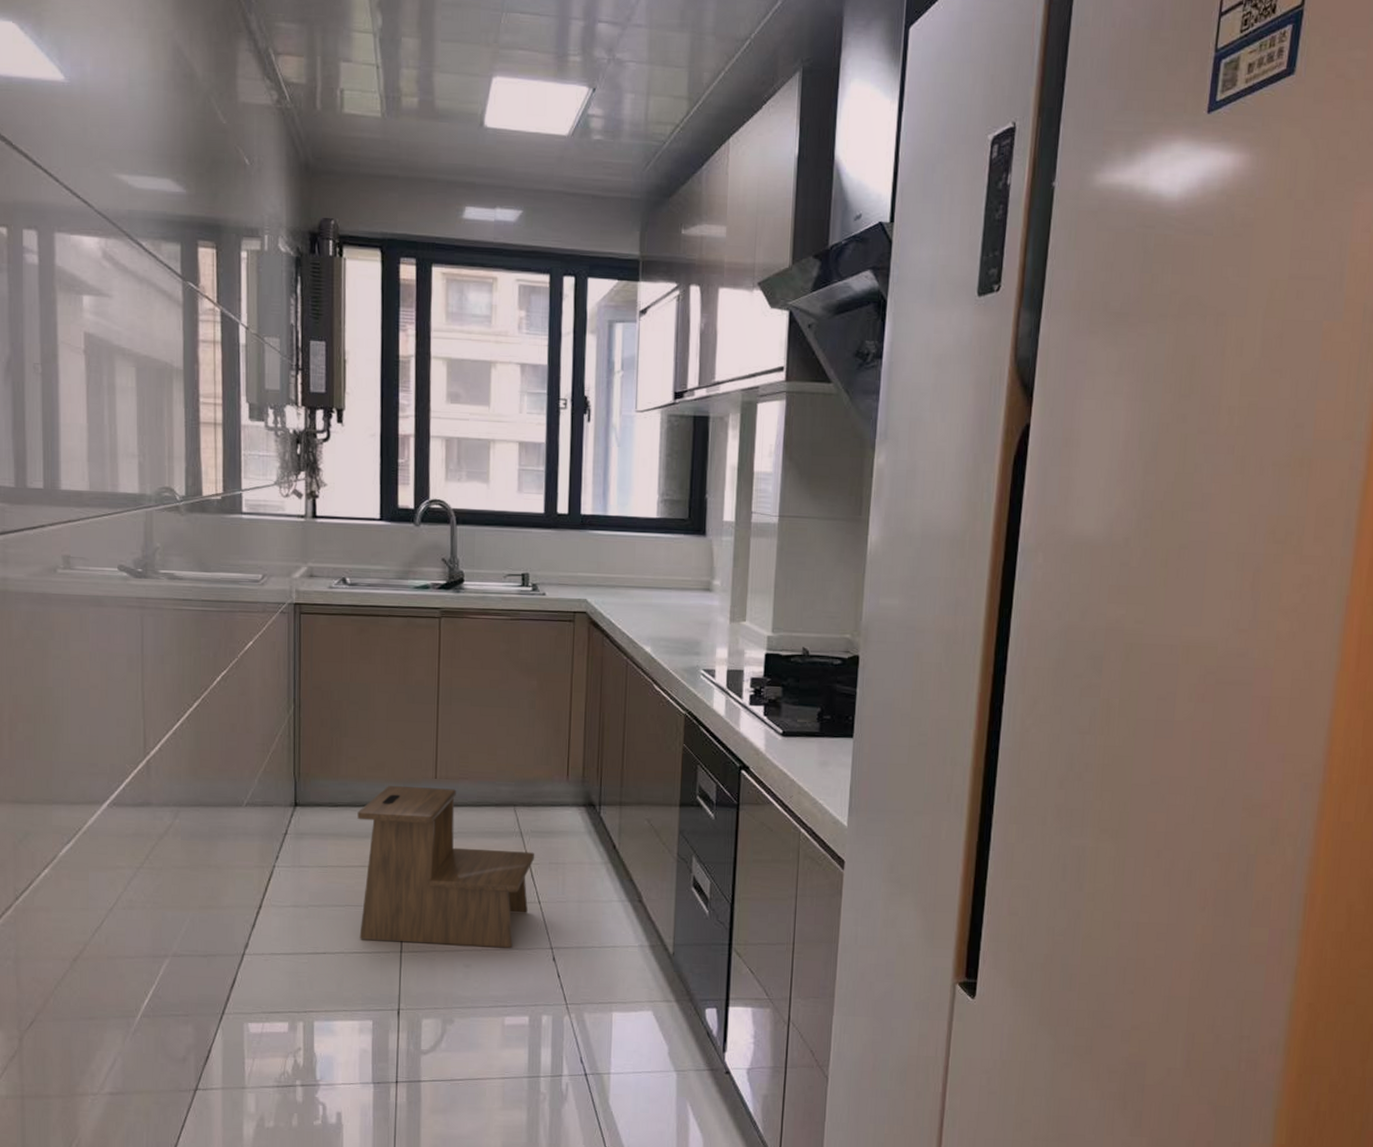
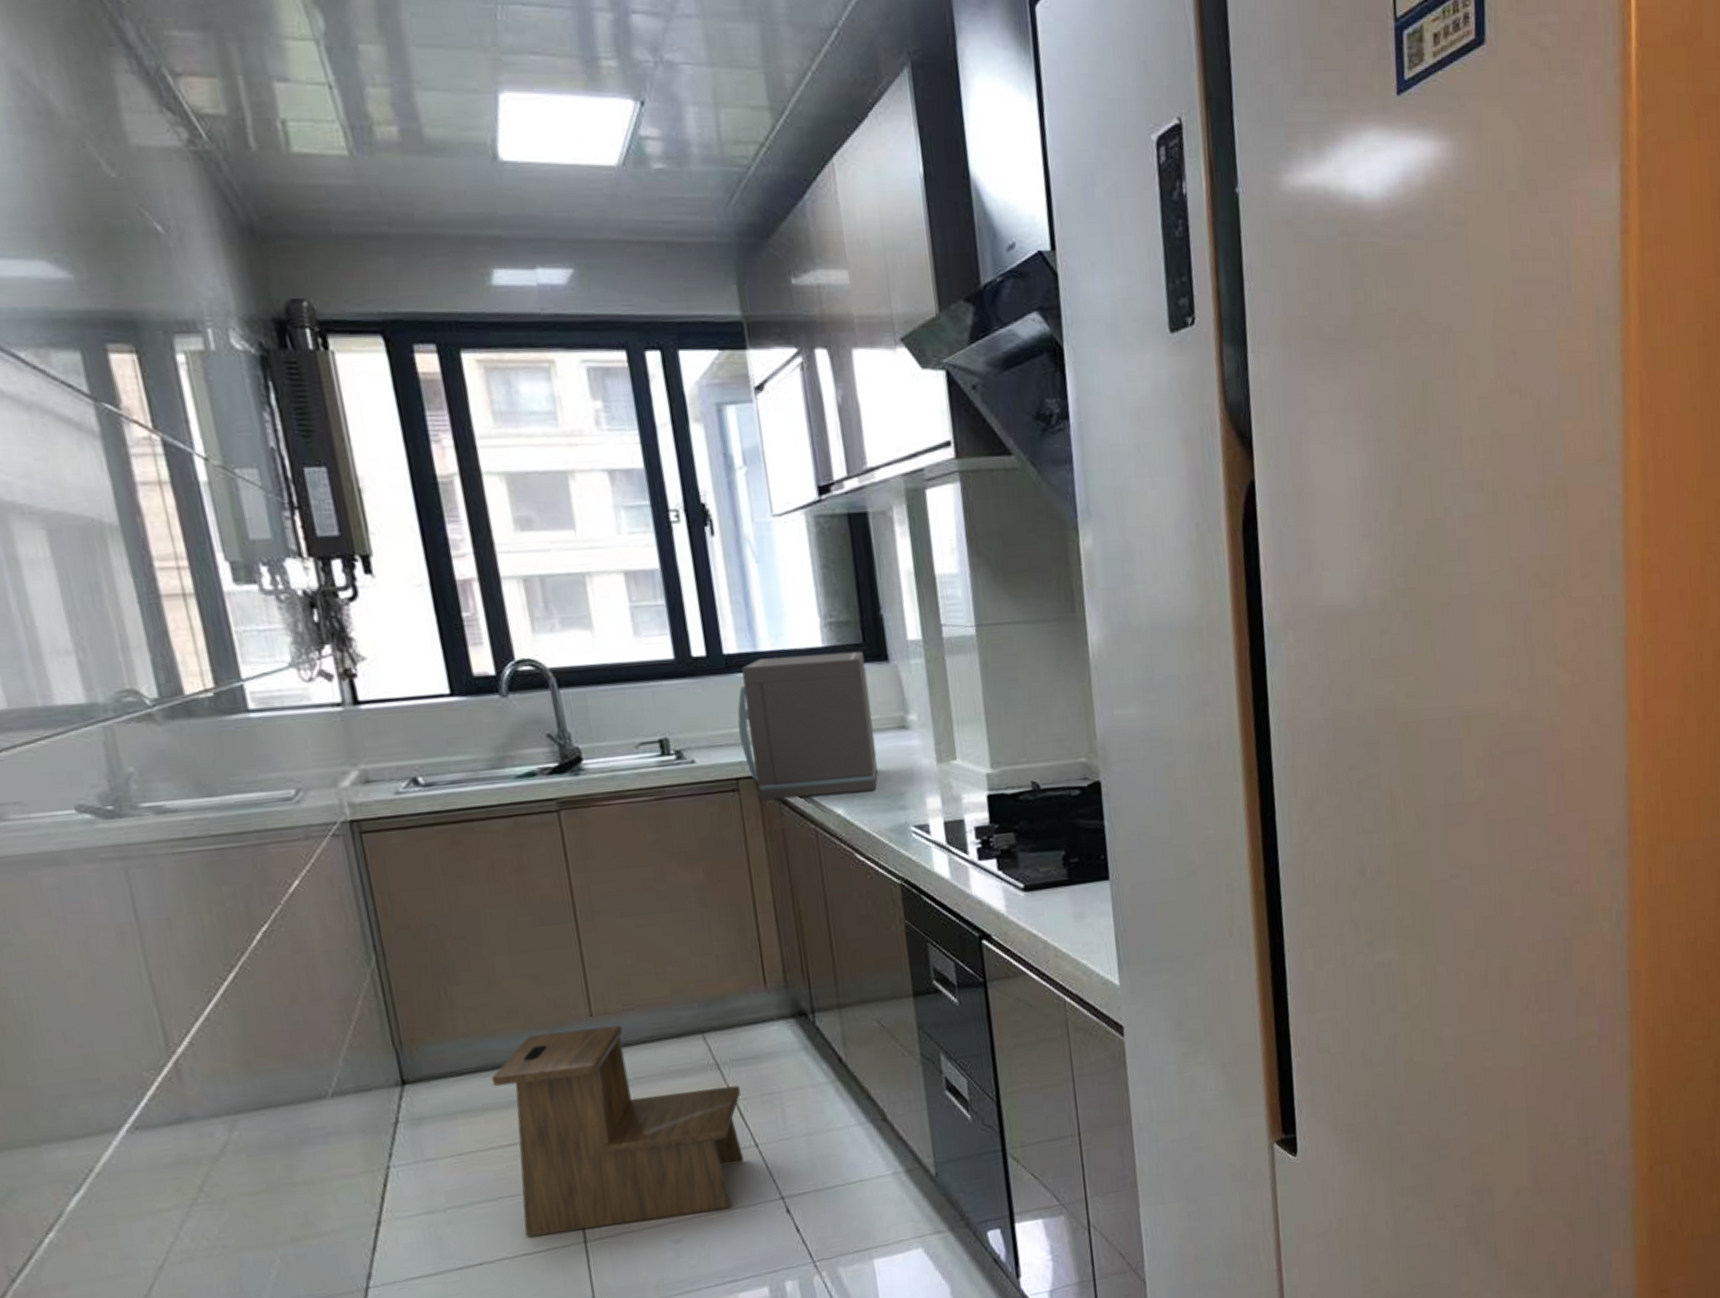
microwave: none [581,521,688,636] -> present [737,651,878,801]

